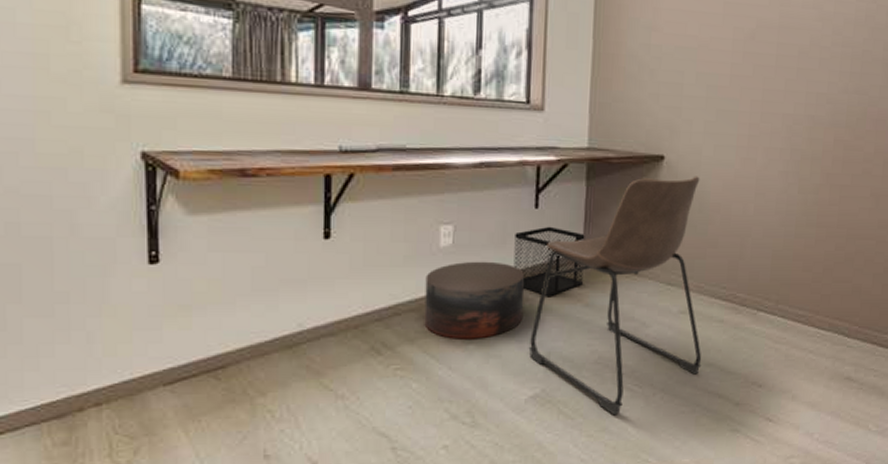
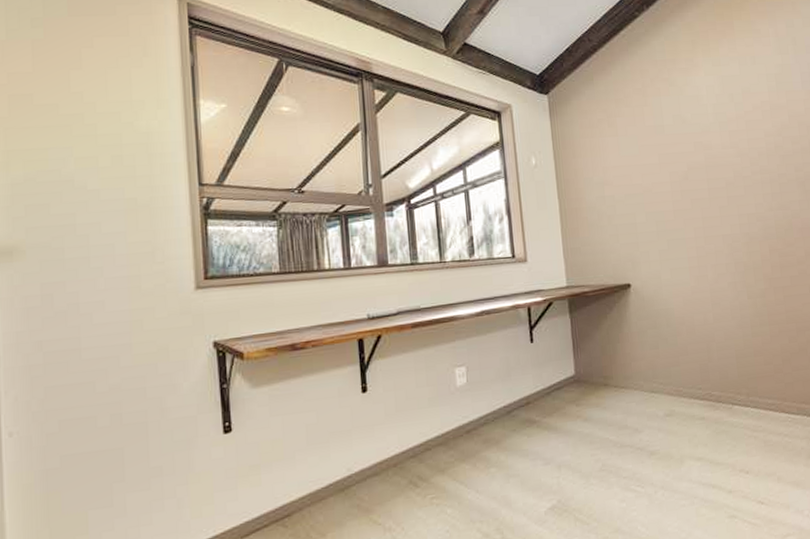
stool: present [424,261,524,339] -> none [448,392,534,465]
wastebasket: present [513,226,585,297] -> none [517,356,580,418]
chair: present [528,176,702,416] -> none [541,296,693,516]

